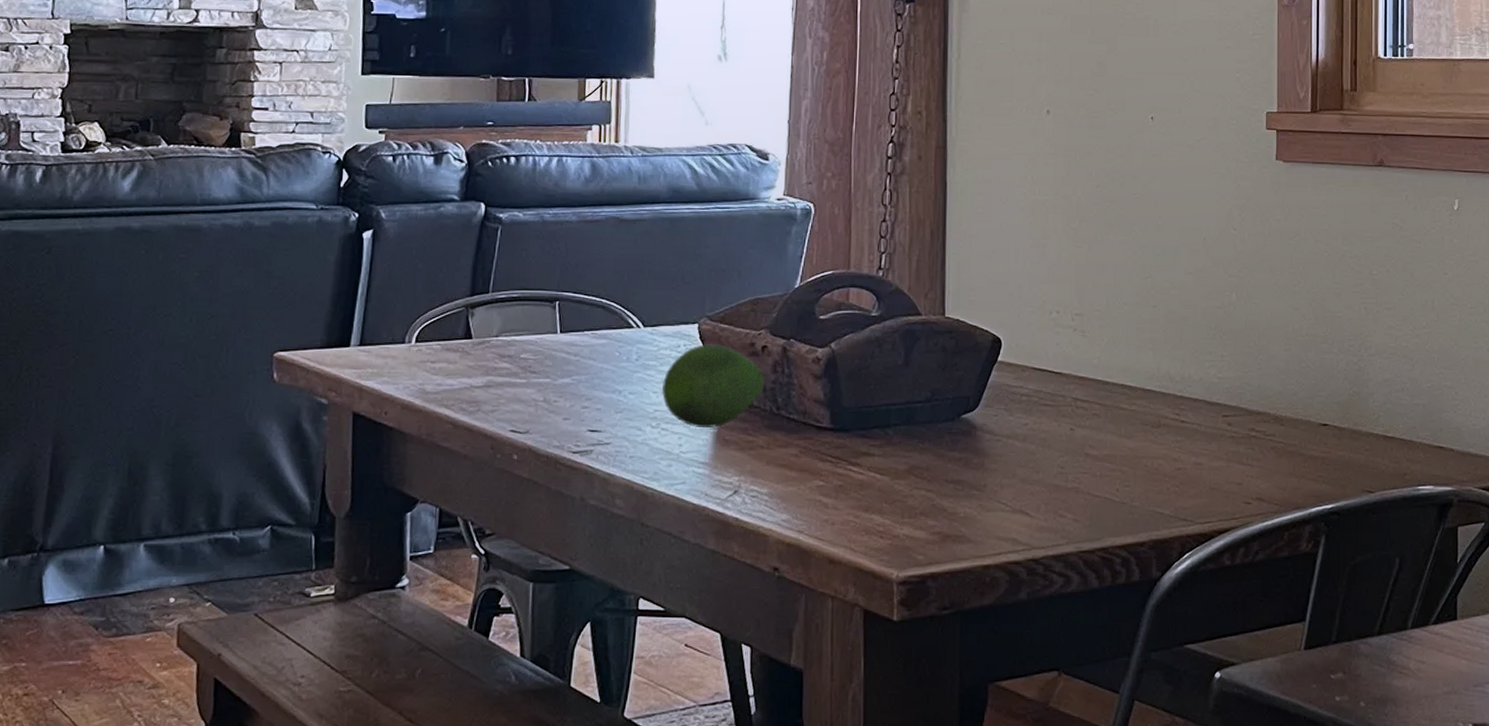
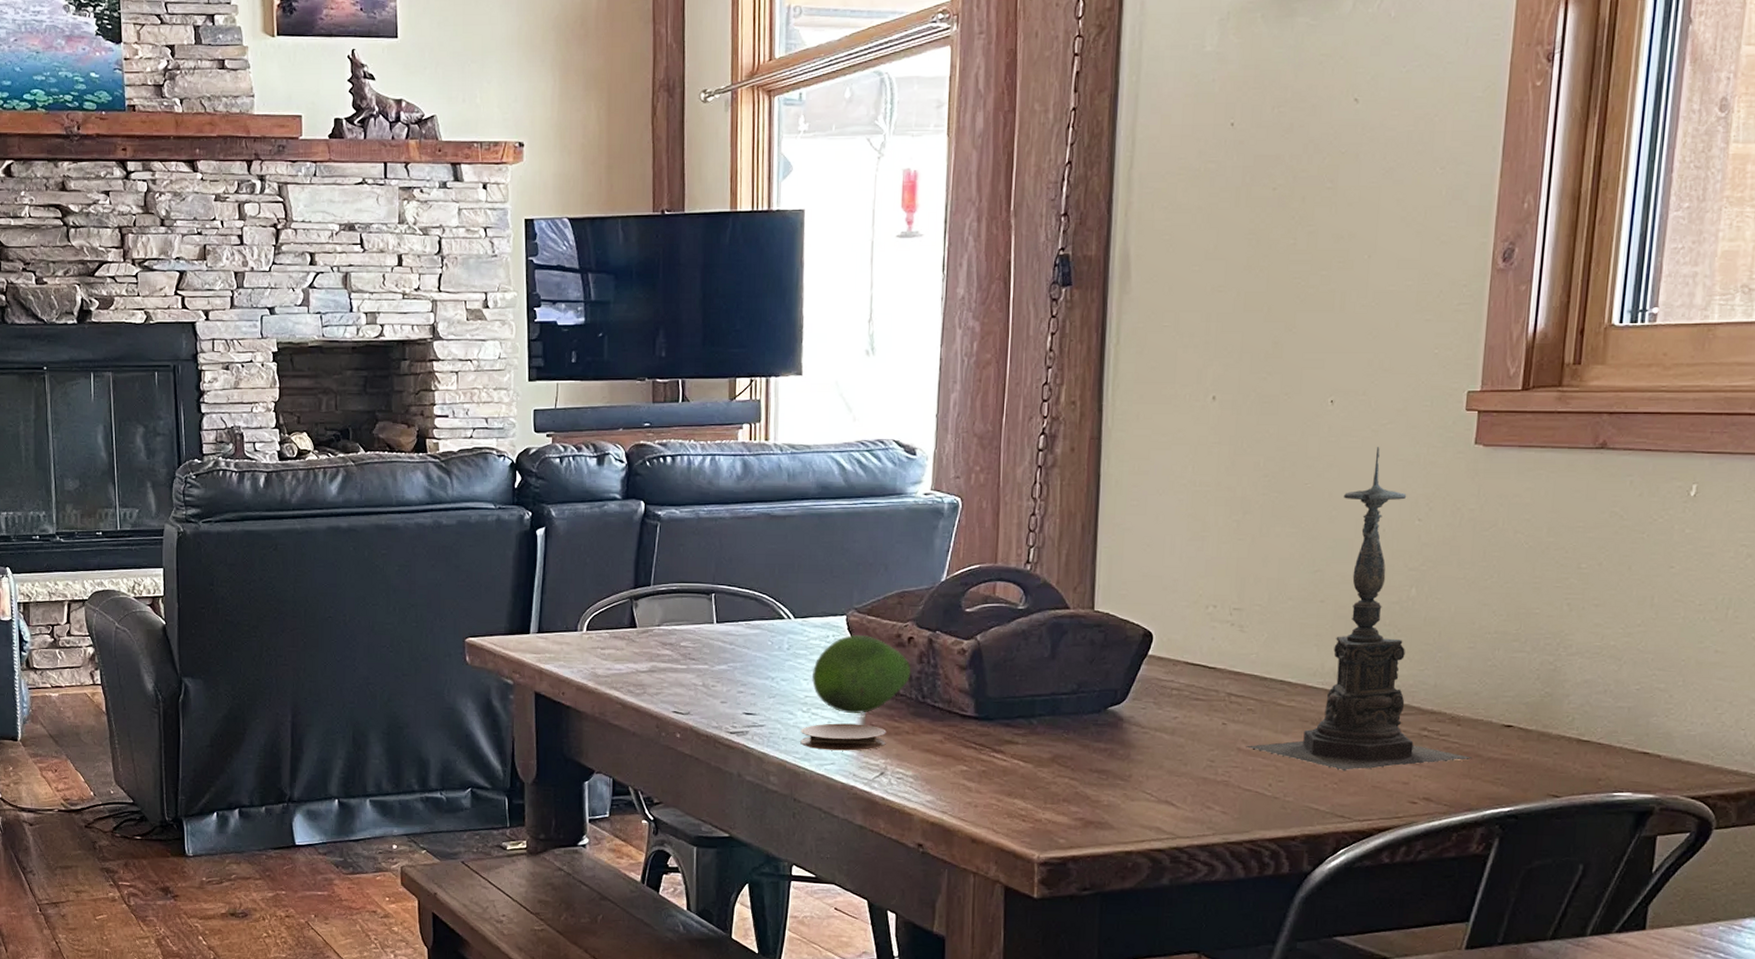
coaster: none [649,439,740,468] -> present [800,723,887,751]
candle holder: none [1093,161,1296,474] -> present [1246,447,1472,771]

